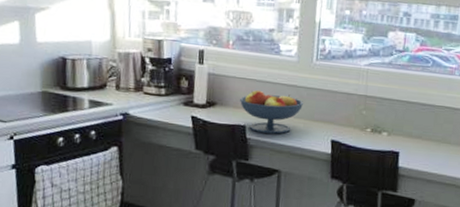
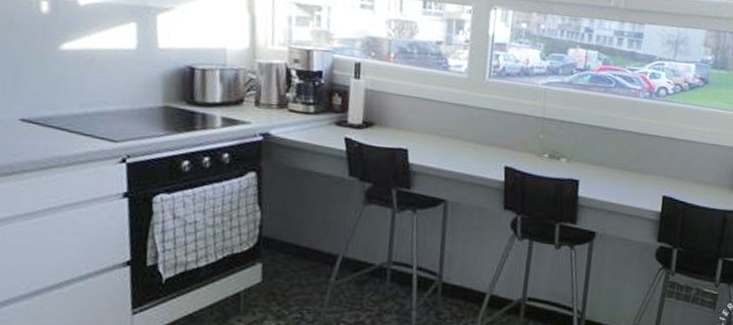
fruit bowl: present [240,90,303,134] -> none [402,109,474,160]

